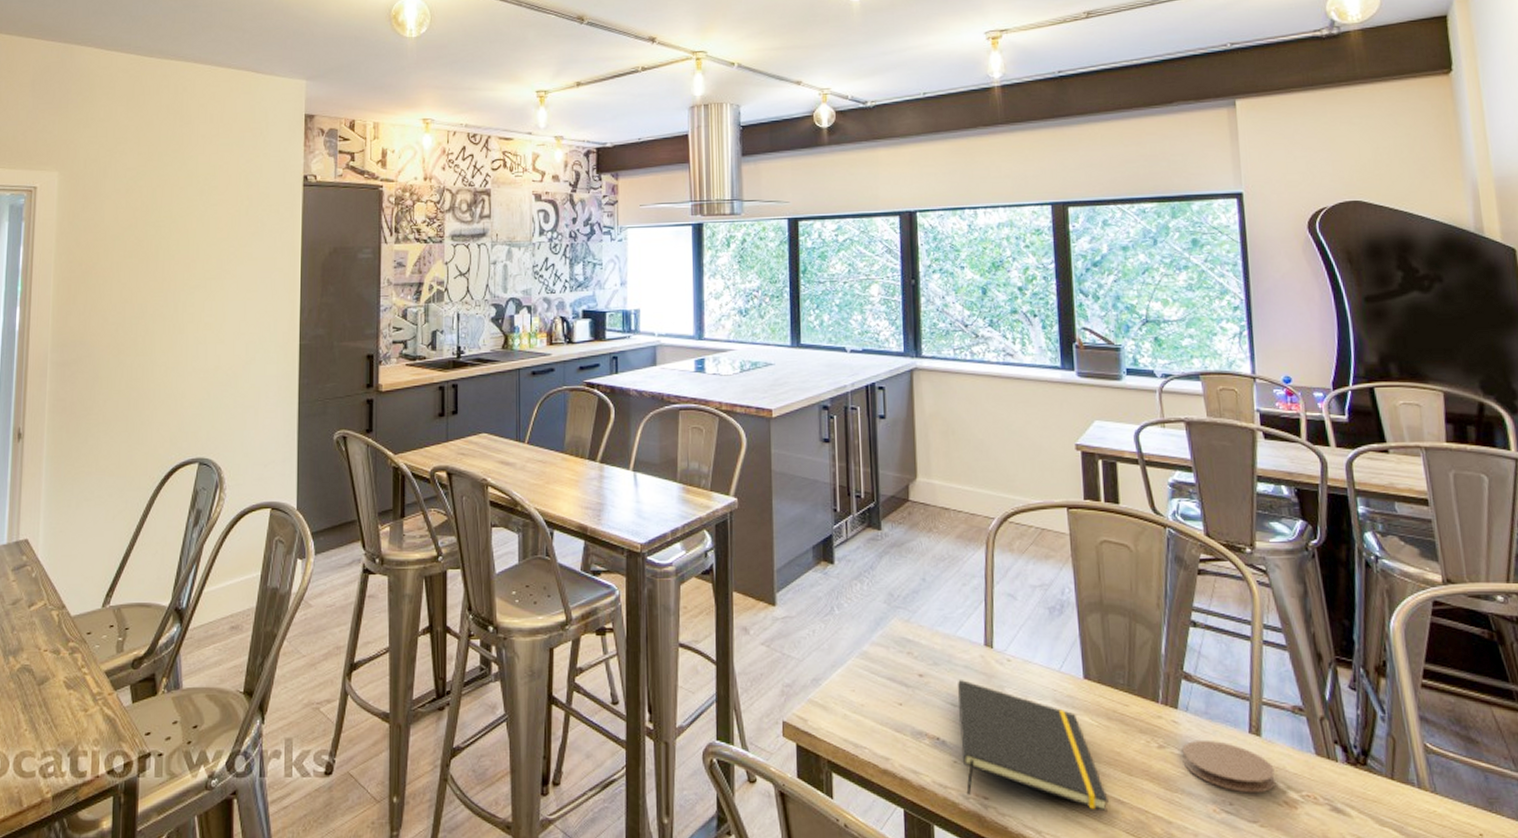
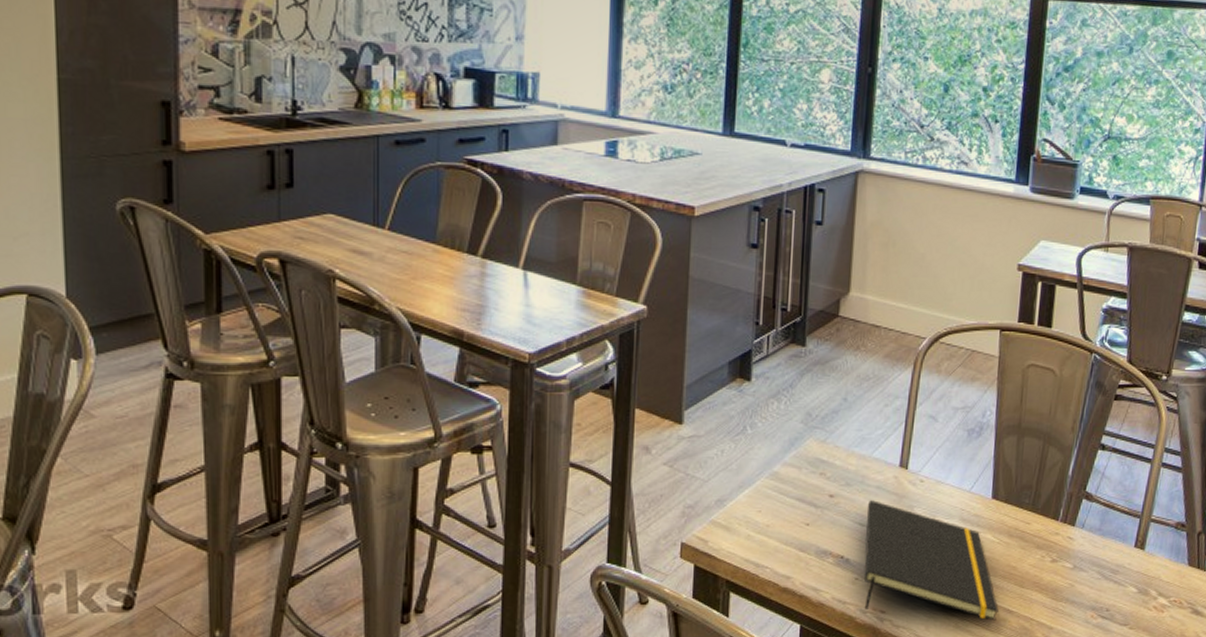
coaster: present [1182,741,1276,793] -> none [1071,555,1151,600]

